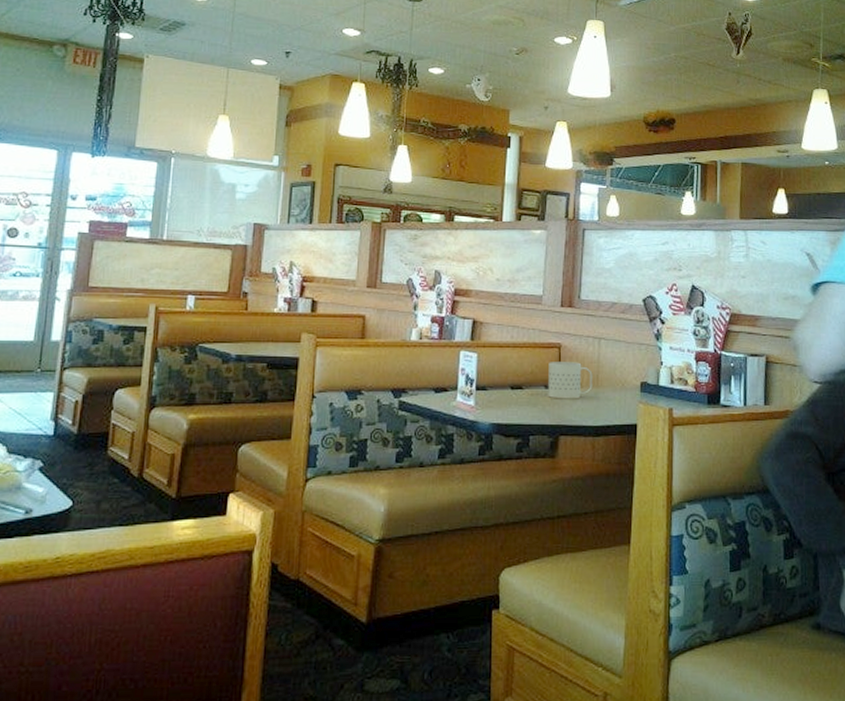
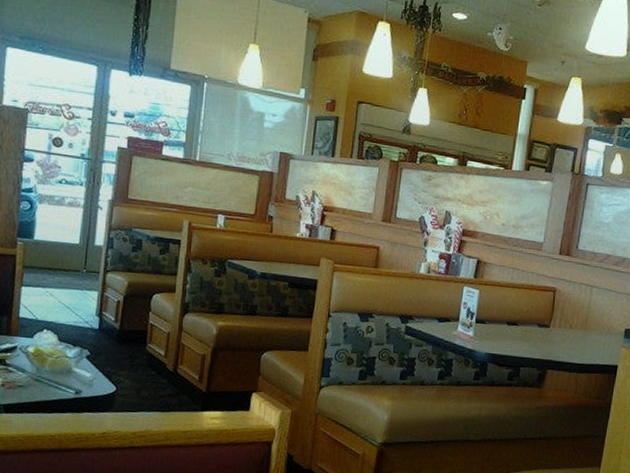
mug: present [548,362,593,399] -> none [540,303,583,339]

